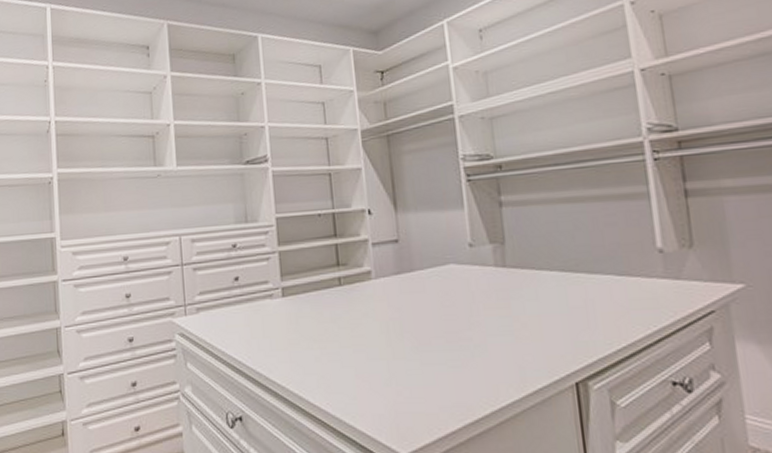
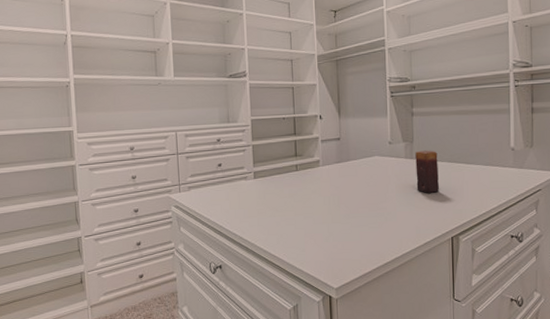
candle: none [509,254,551,317] -> present [415,150,440,193]

